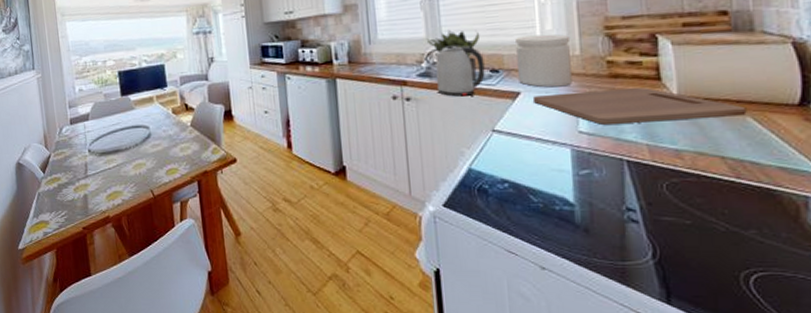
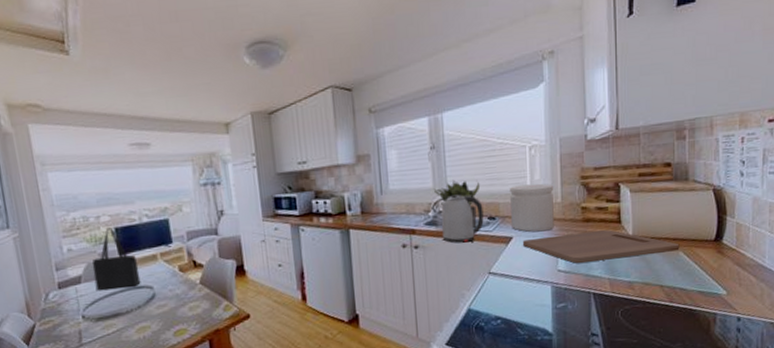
tote bag: none [98,71,139,128] -> present [92,228,141,291]

